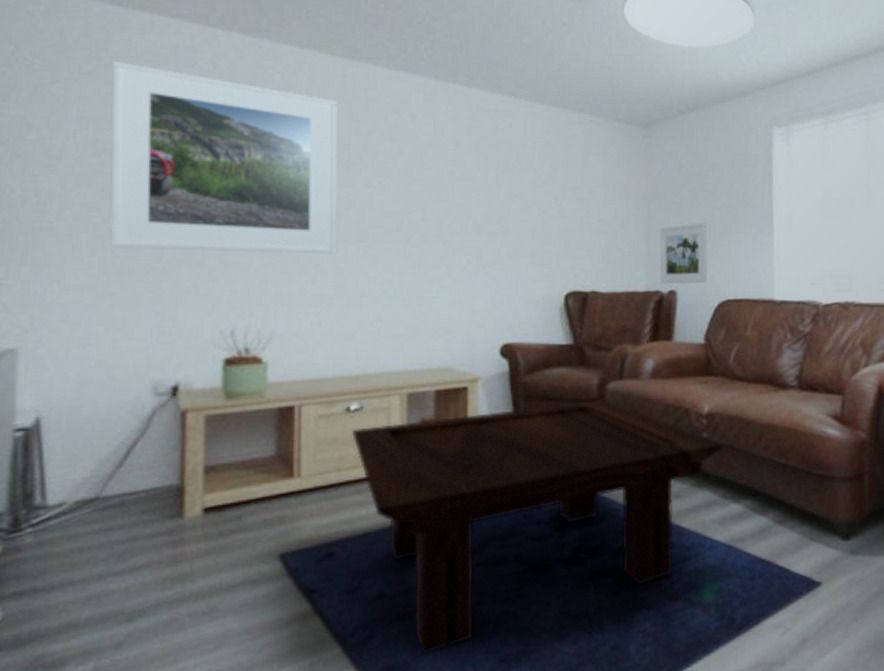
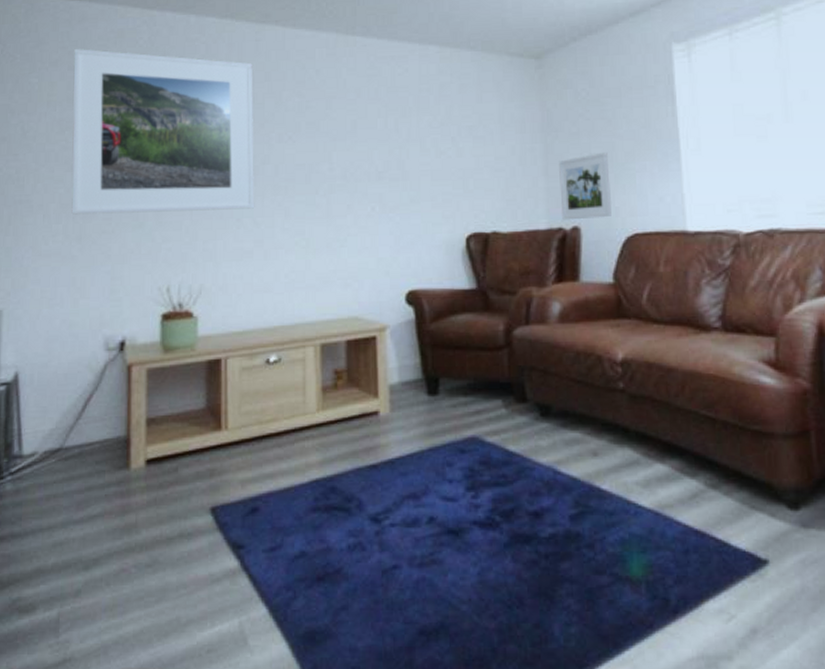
coffee table: present [351,400,723,655] -> none [271,347,641,620]

